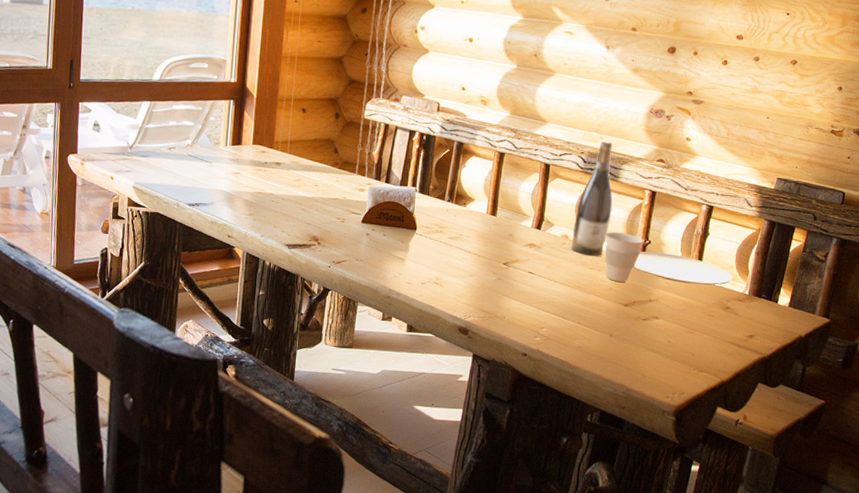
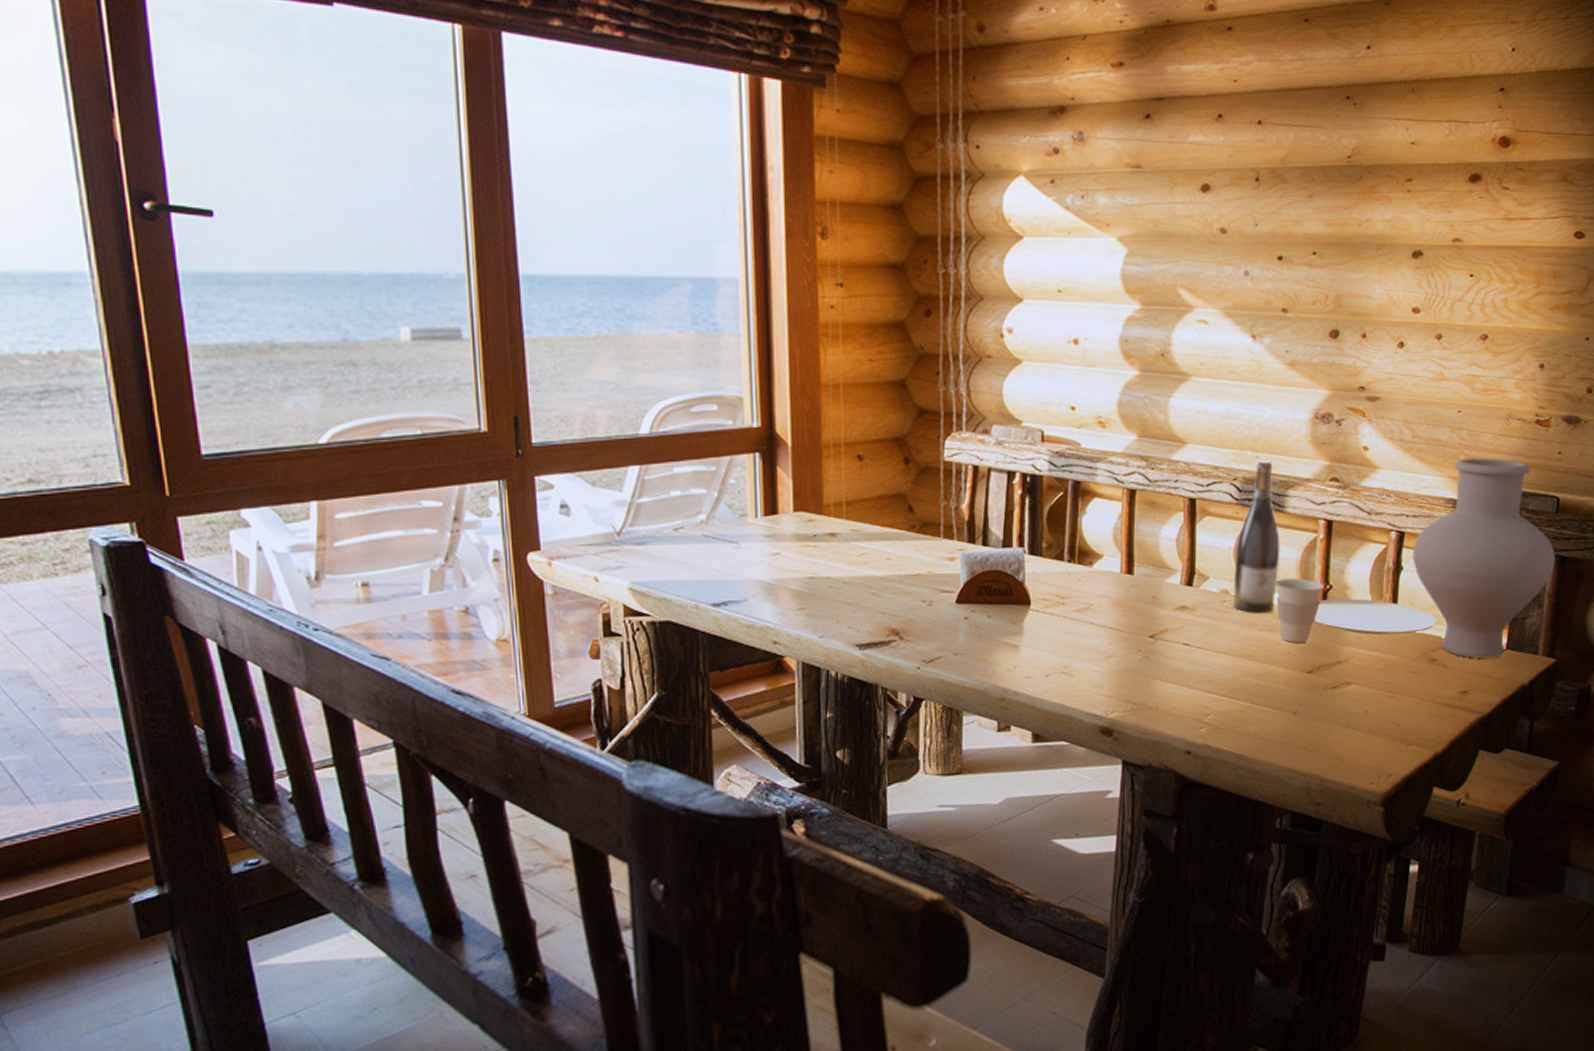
vase: none [718,154,837,312] -> present [1412,458,1555,658]

